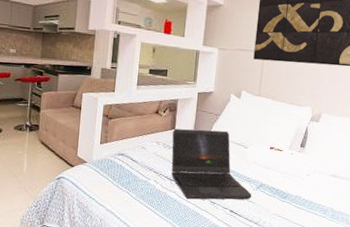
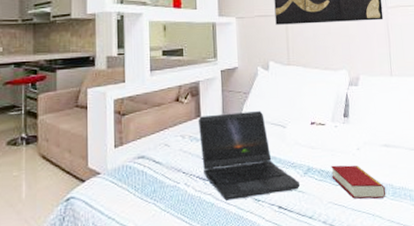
book: none [280,185,326,219] -> present [331,165,386,199]

